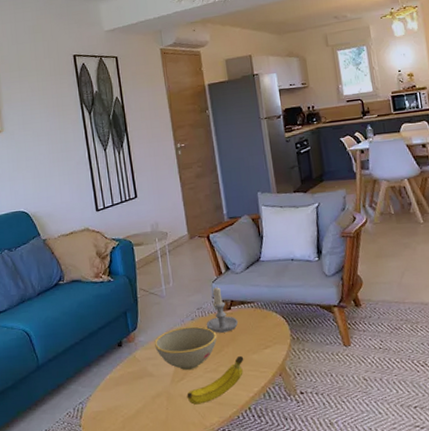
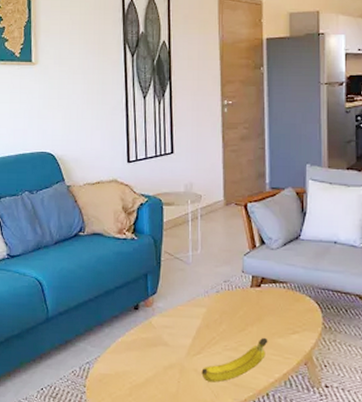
bowl: present [154,326,217,371] -> none [174,298,242,346]
candle: present [206,286,239,333] -> none [231,260,267,311]

